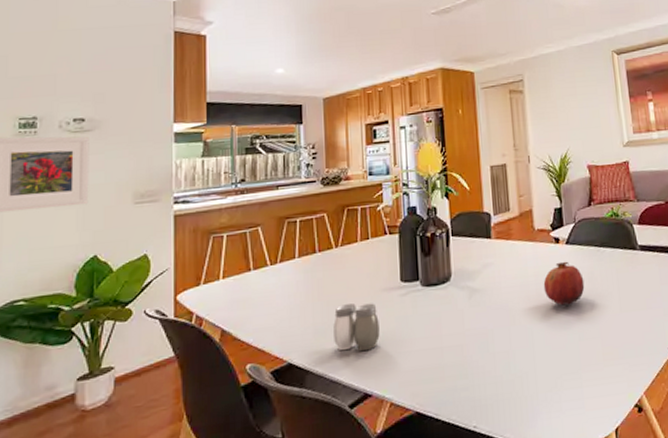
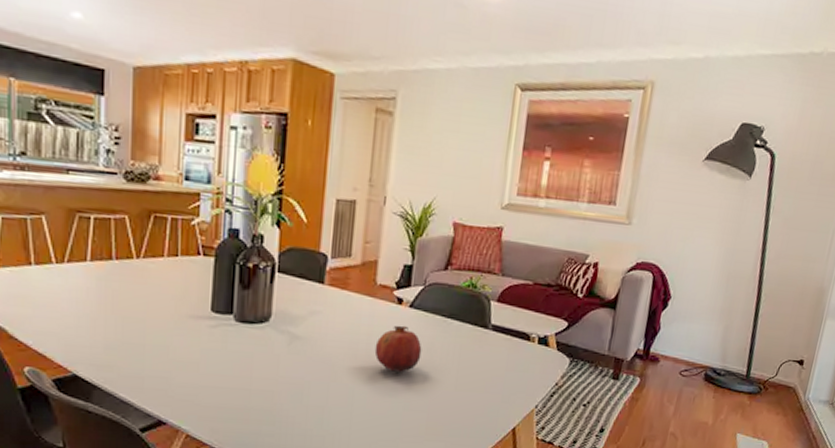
salt and pepper shaker: present [333,303,380,352] -> none [128,324,182,378]

